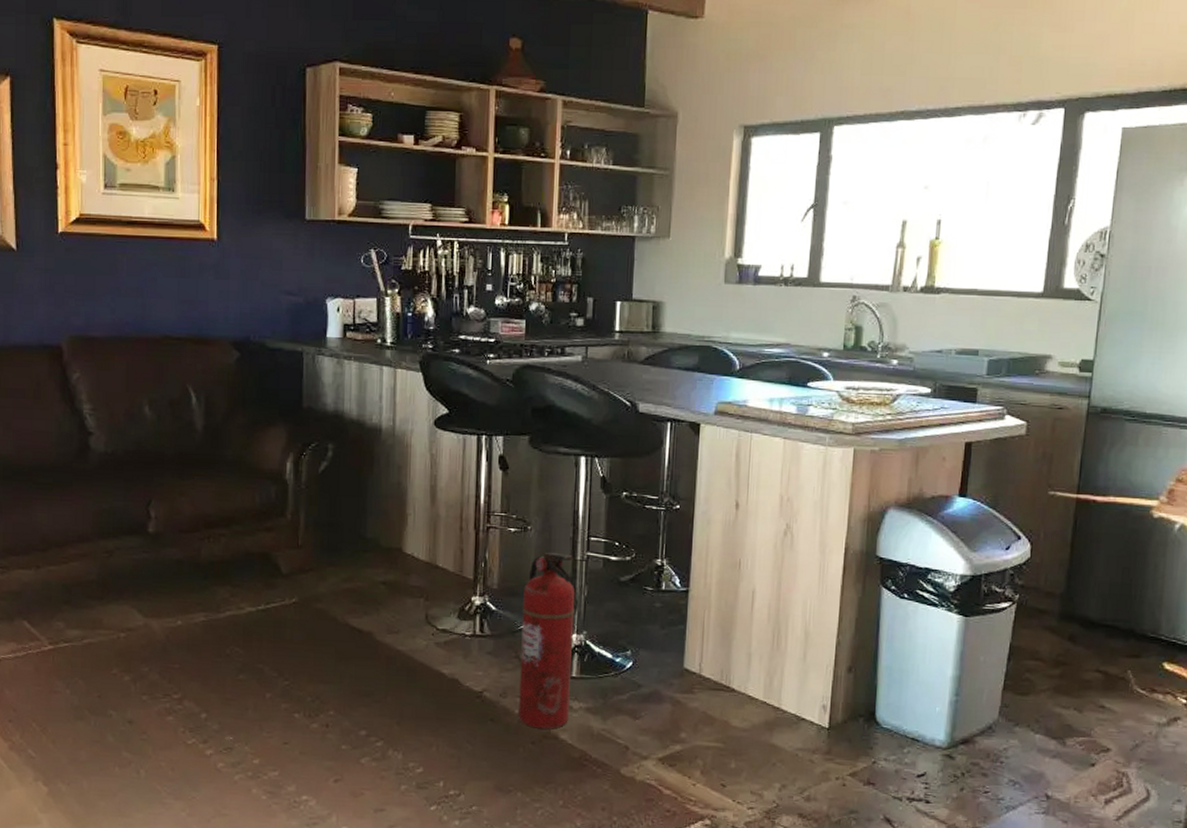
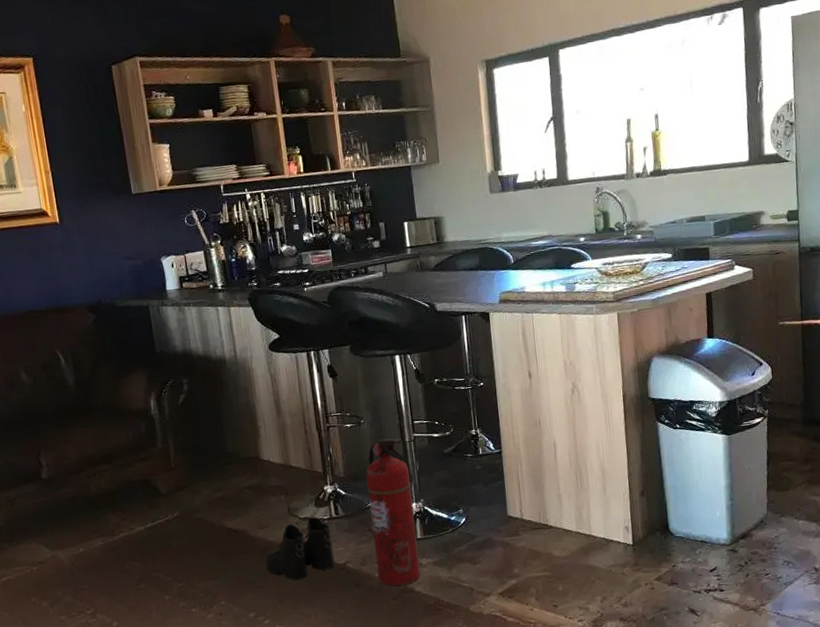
boots: none [389,630,471,701] -> present [266,517,335,580]

